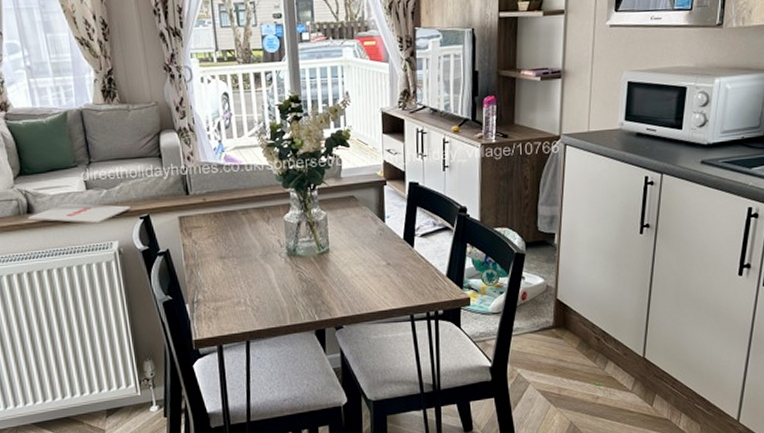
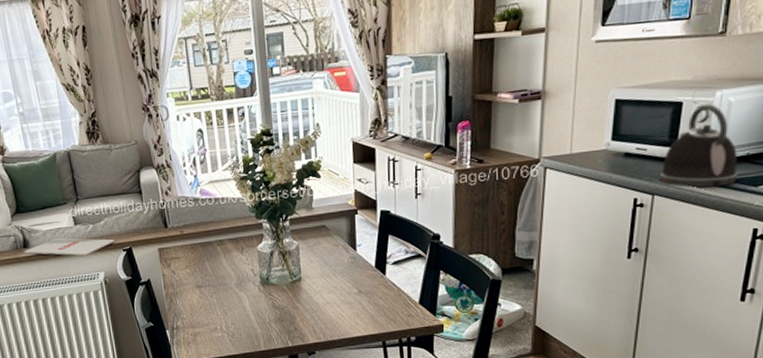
kettle: none [668,90,735,168] -> present [660,104,738,188]

